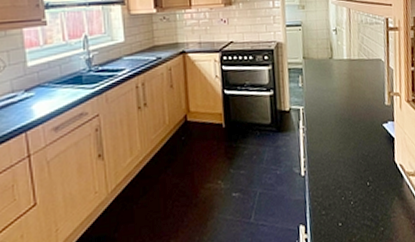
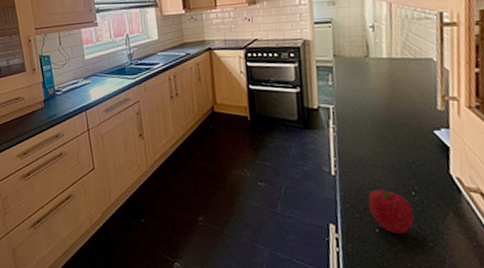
fruit: none [332,183,369,225] -> present [368,189,415,233]

